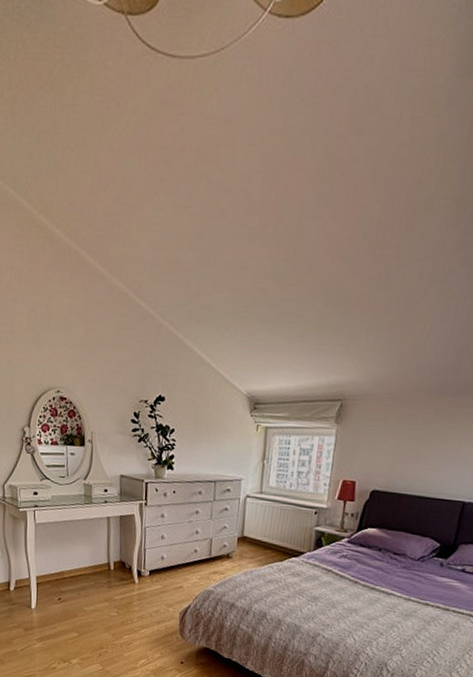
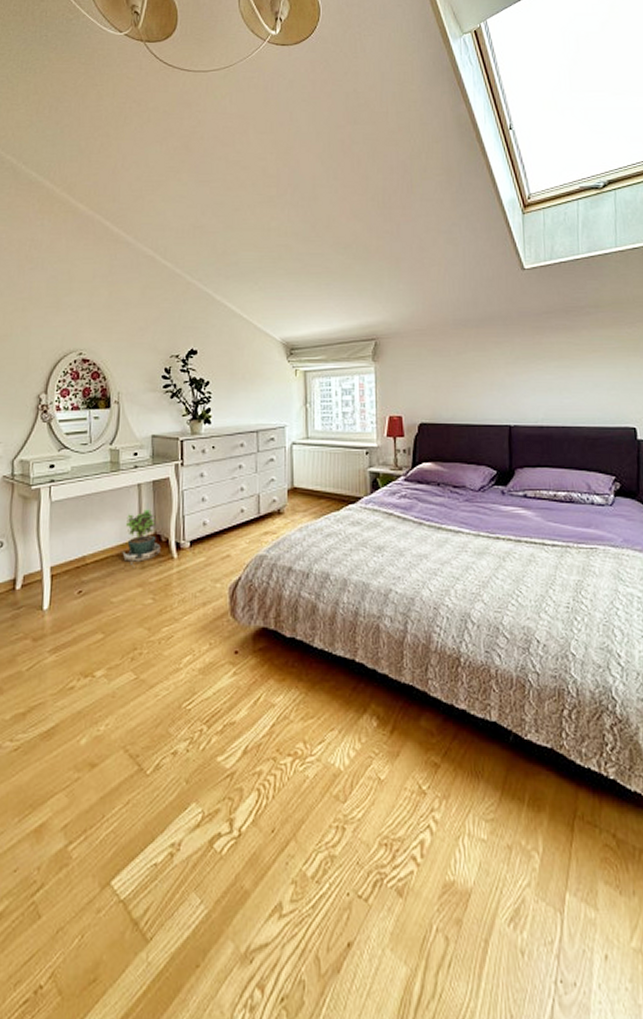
potted plant: none [93,539,125,584] -> present [122,508,161,565]

